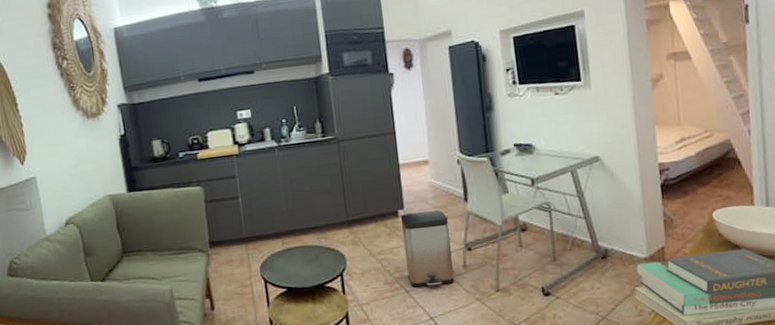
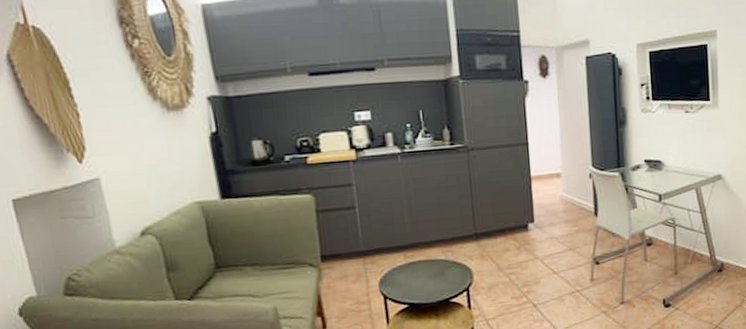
pedal bin: present [400,210,455,288] -> none [530,224,582,302]

